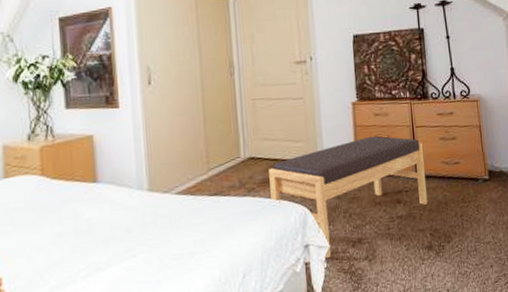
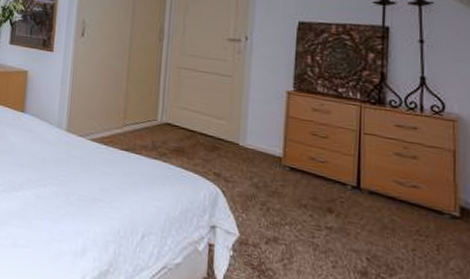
bench: present [269,136,428,259] -> none [182,131,370,248]

